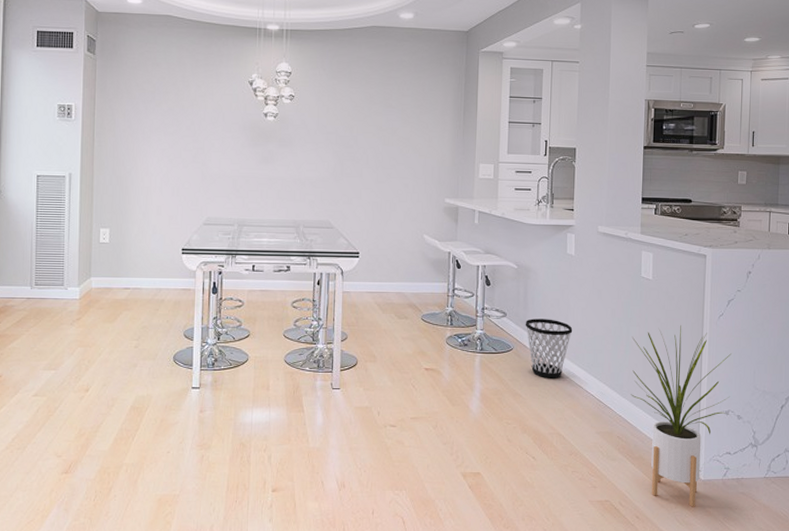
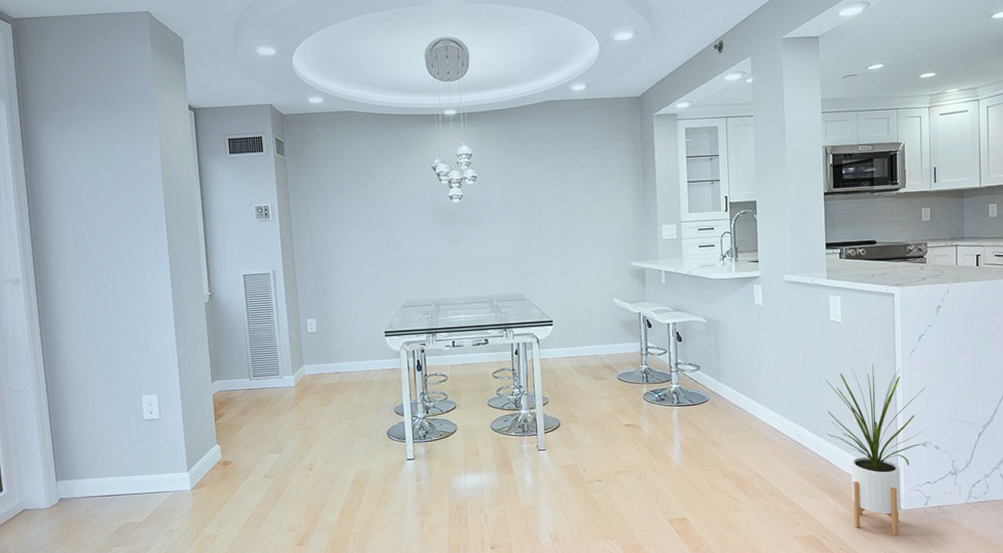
wastebasket: present [525,319,573,378] -> none [718,368,766,425]

